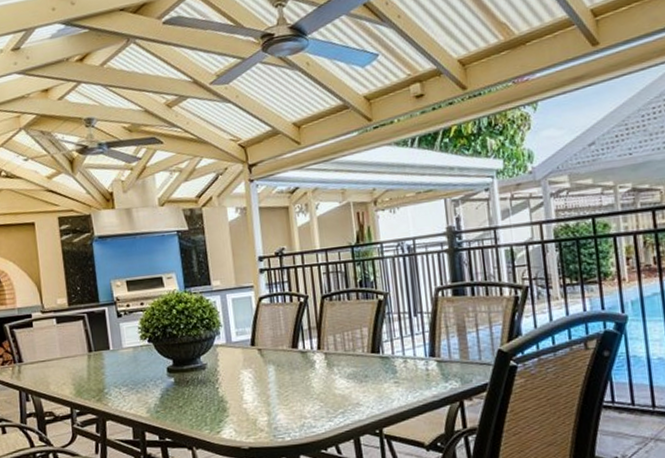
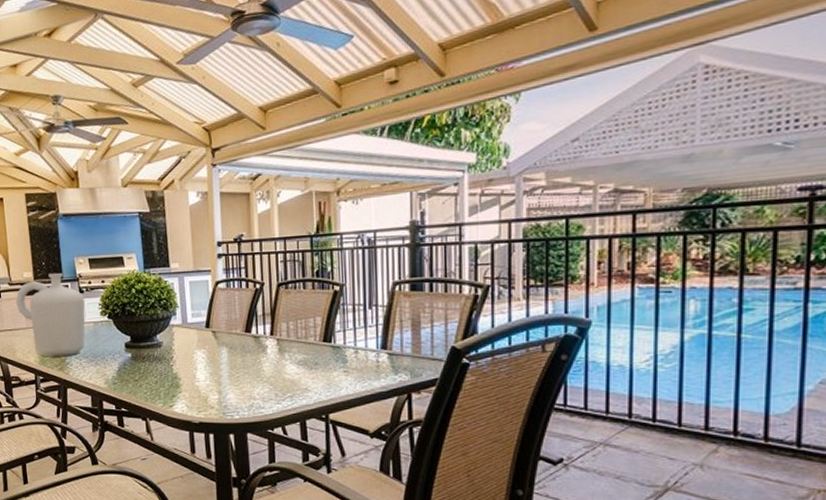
water jug: none [49,297,124,389] -> present [16,272,85,358]

